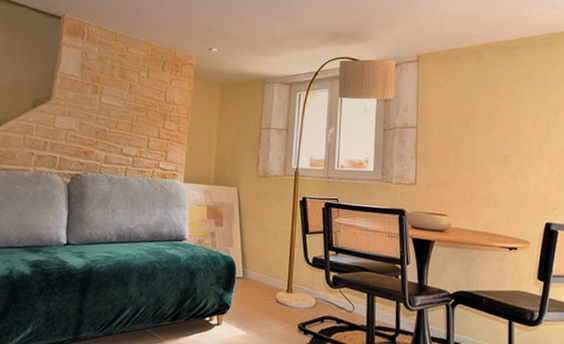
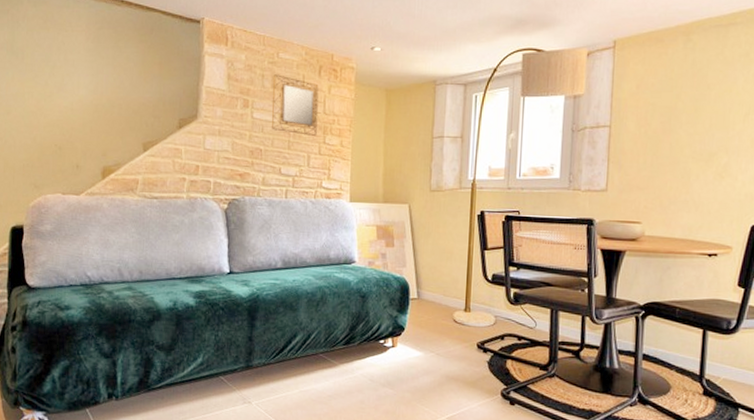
home mirror: none [117,66,162,121] -> present [271,74,319,136]

